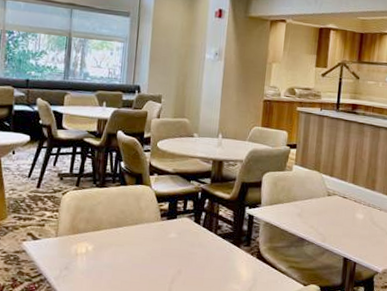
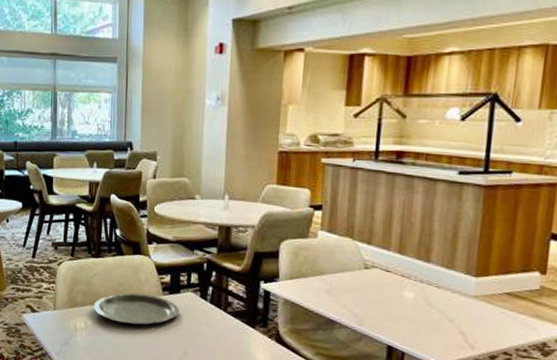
plate: none [95,219,175,248] -> present [93,293,179,325]

